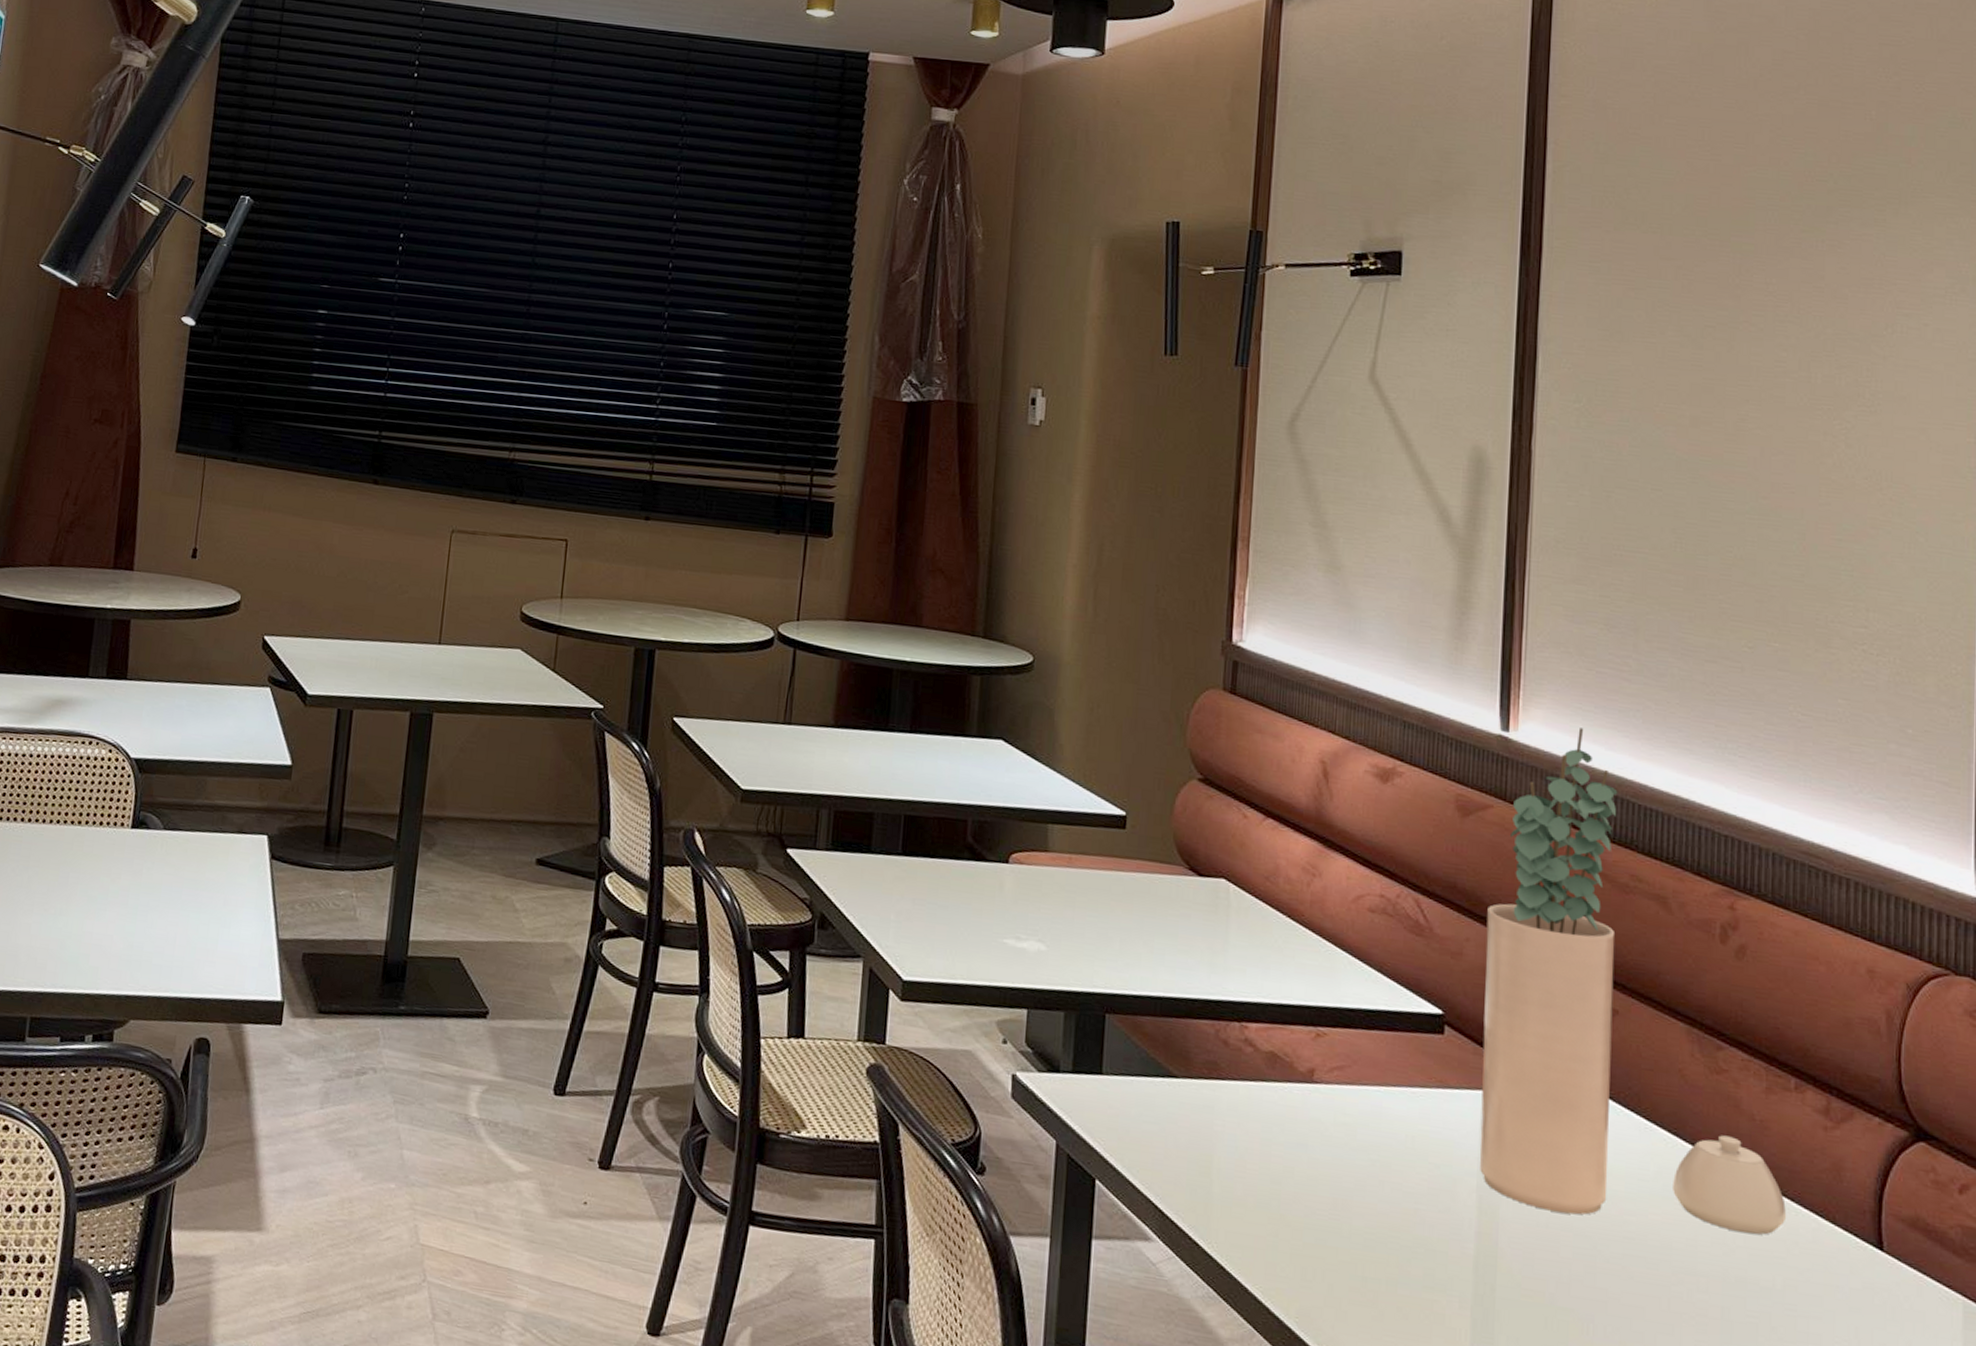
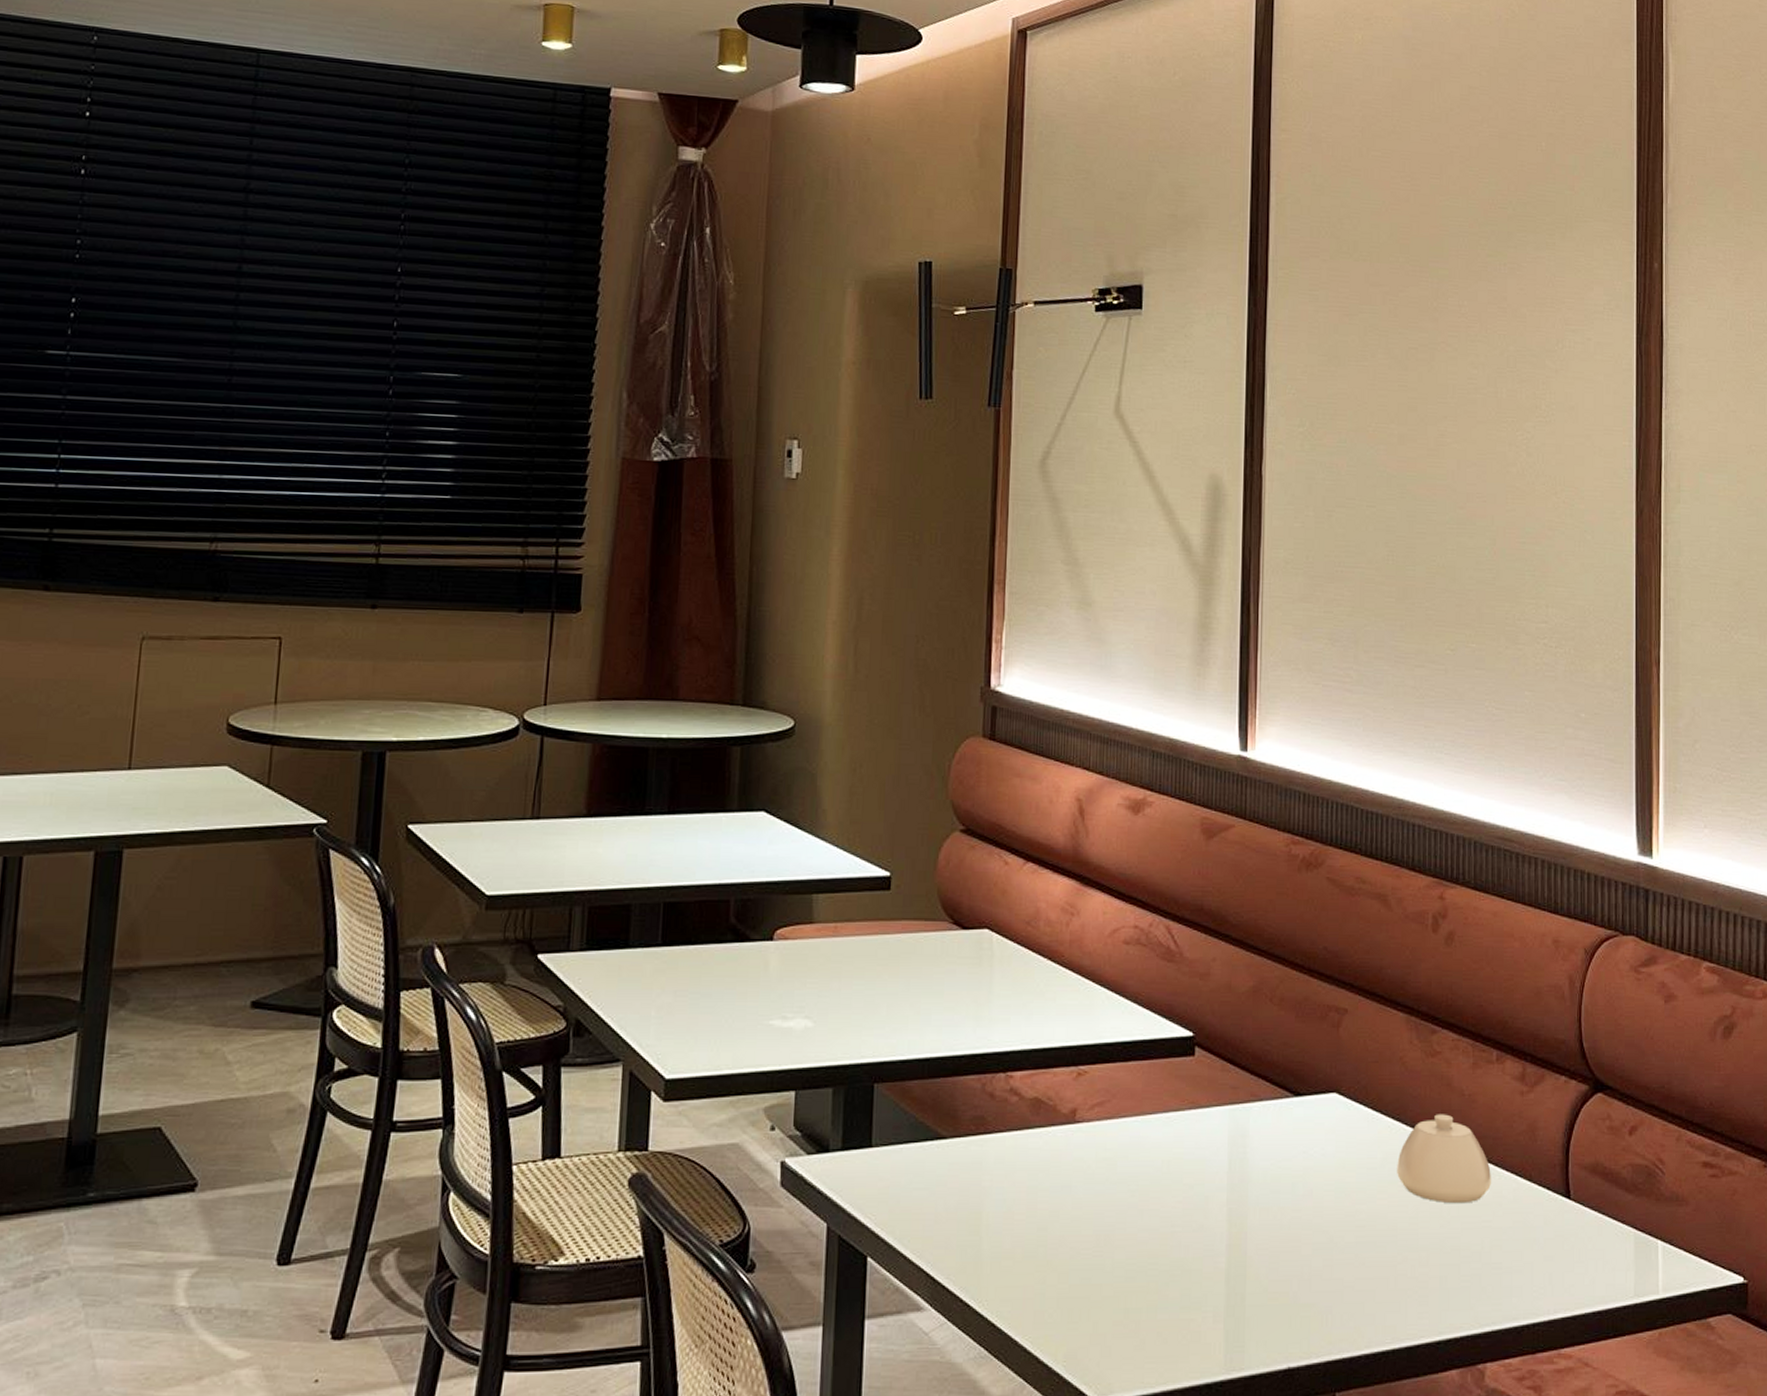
vase: present [1480,728,1618,1215] -> none [1229,741,1344,1213]

